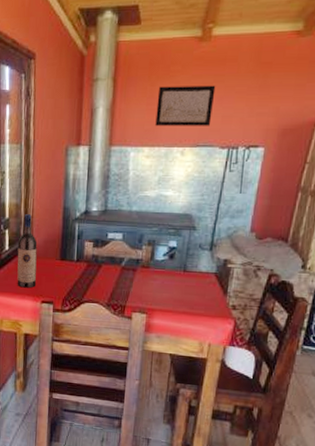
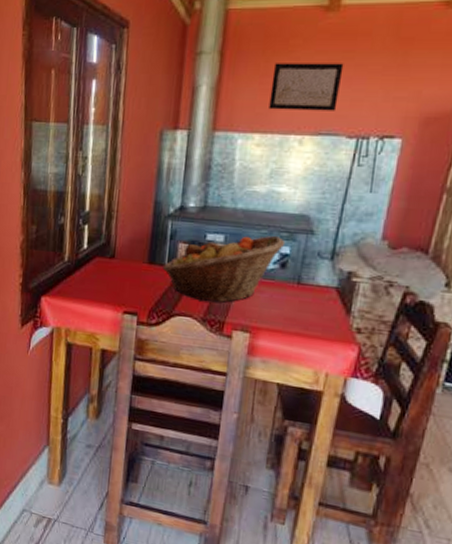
wine bottle: present [17,214,38,288] -> none [95,207,122,295]
fruit basket: none [72,232,173,290] -> present [162,235,286,303]

